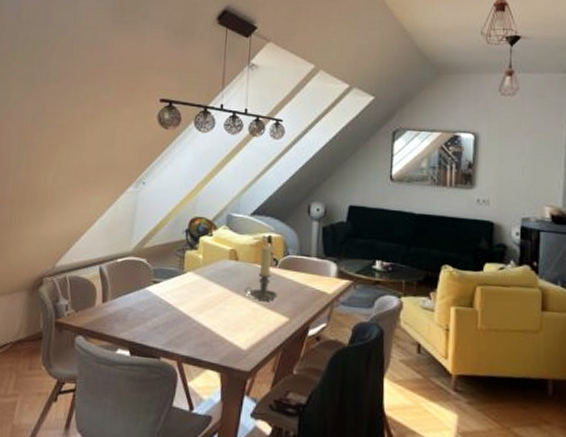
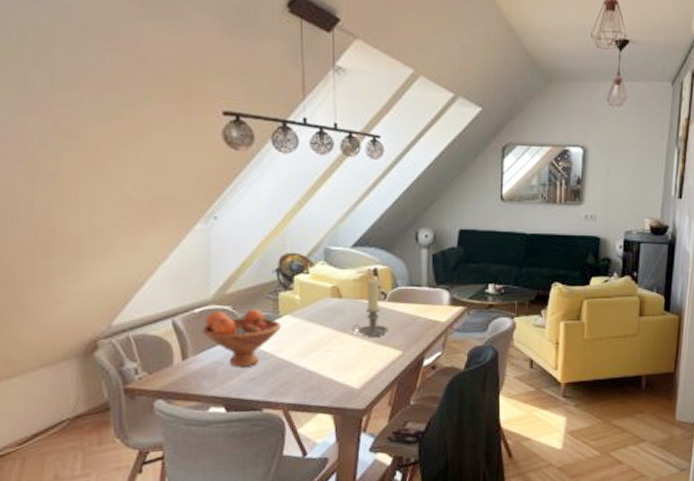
fruit bowl: none [121,262,185,316] -> present [202,308,282,368]

